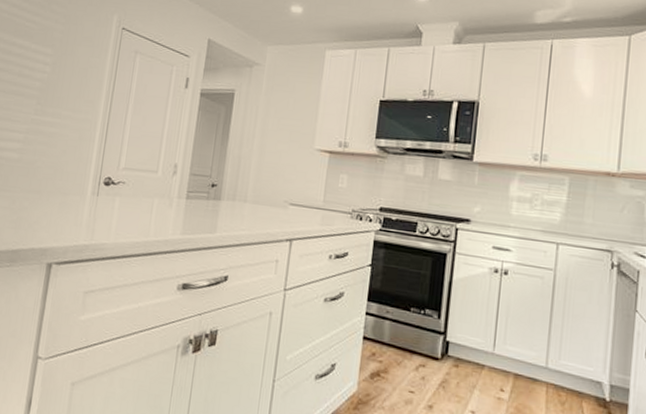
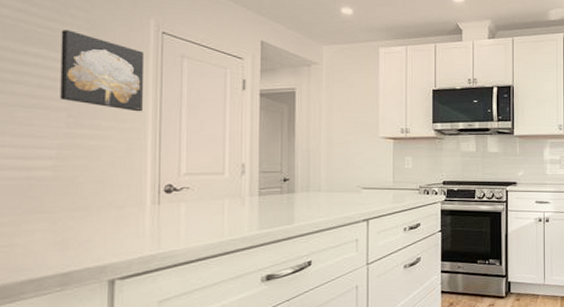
wall art: none [33,24,105,104] -> present [60,30,145,112]

